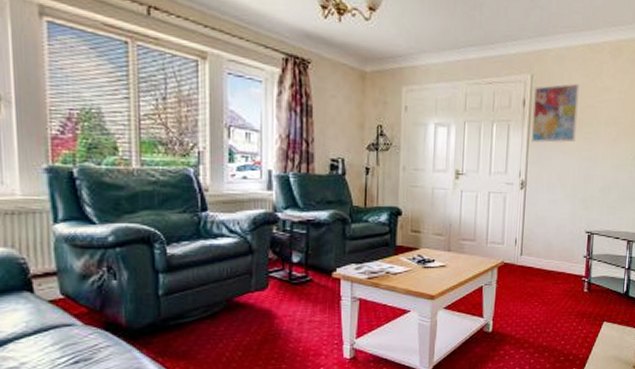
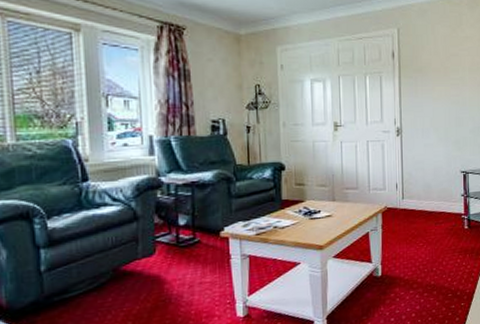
wall art: present [531,83,580,143] -> none [401,34,444,91]

